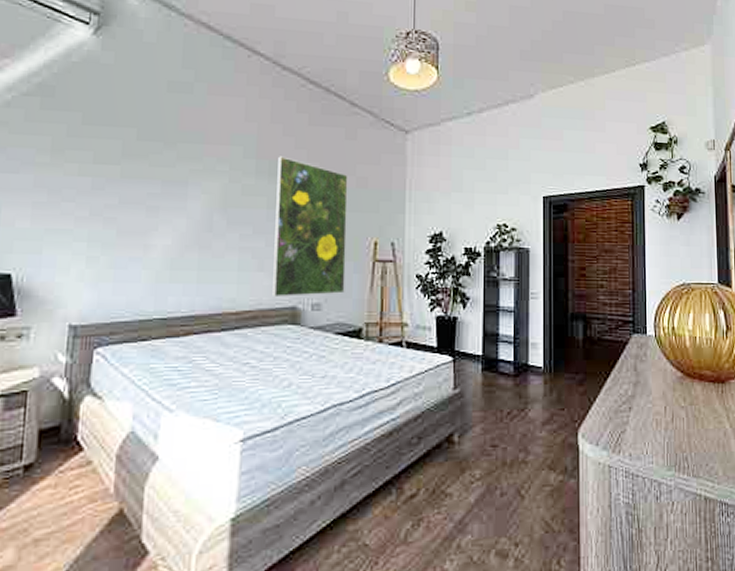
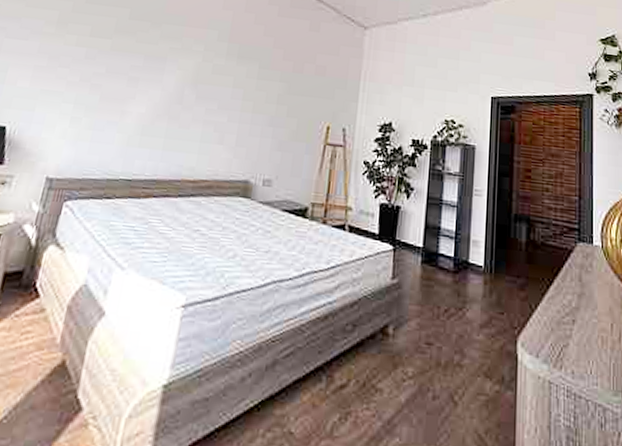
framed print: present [273,156,348,296] -> none [228,41,309,173]

